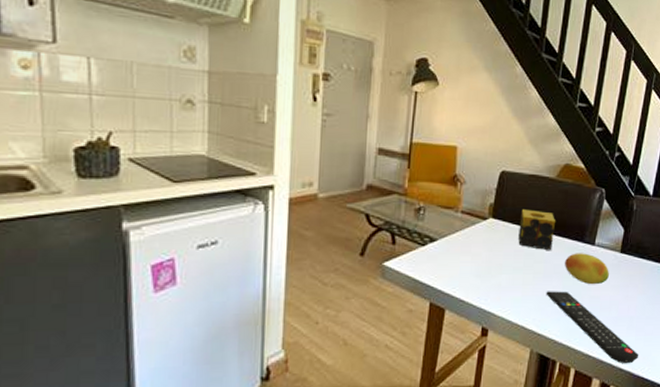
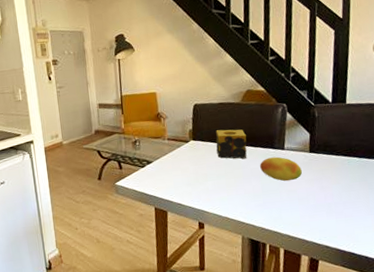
remote control: present [546,291,639,364] -> none [247,188,343,242]

